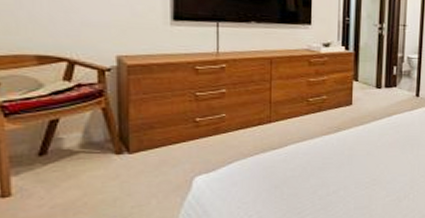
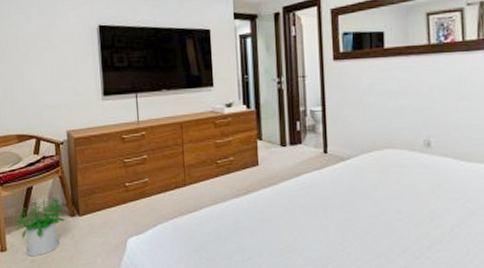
potted plant: none [27,130,109,202] -> present [15,195,66,257]

